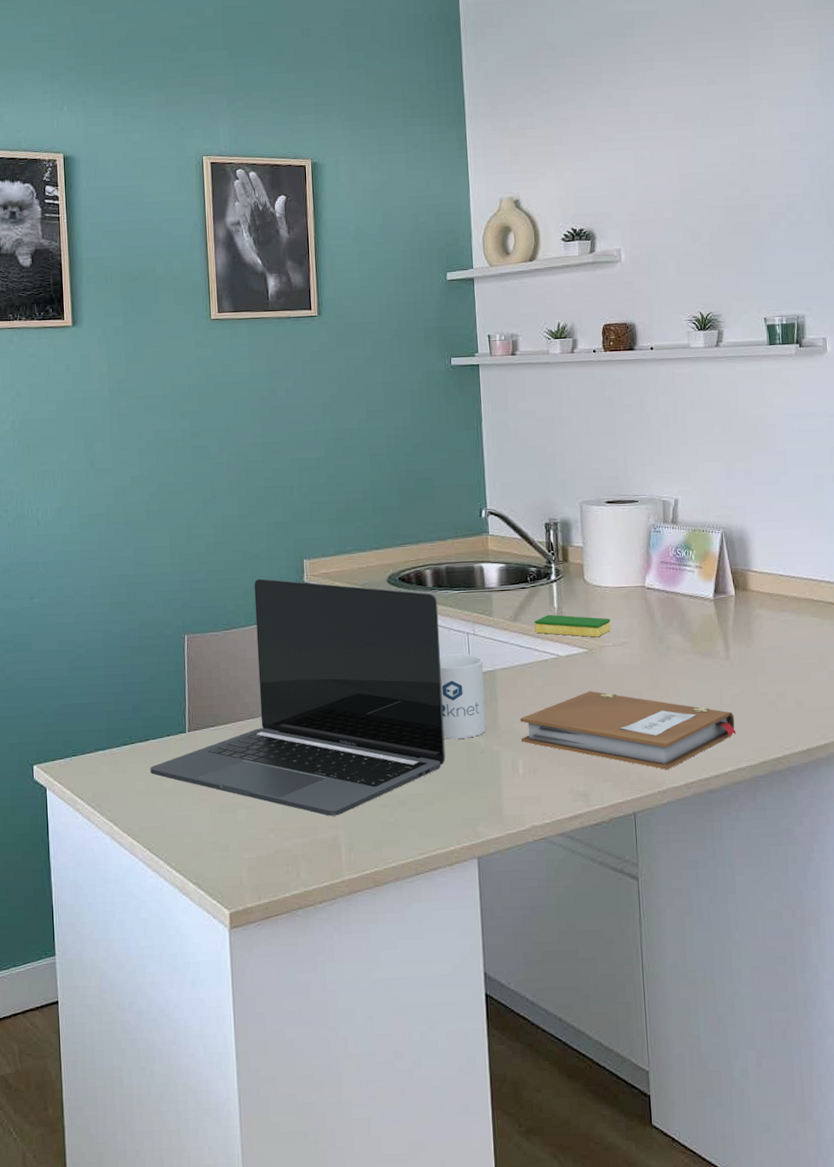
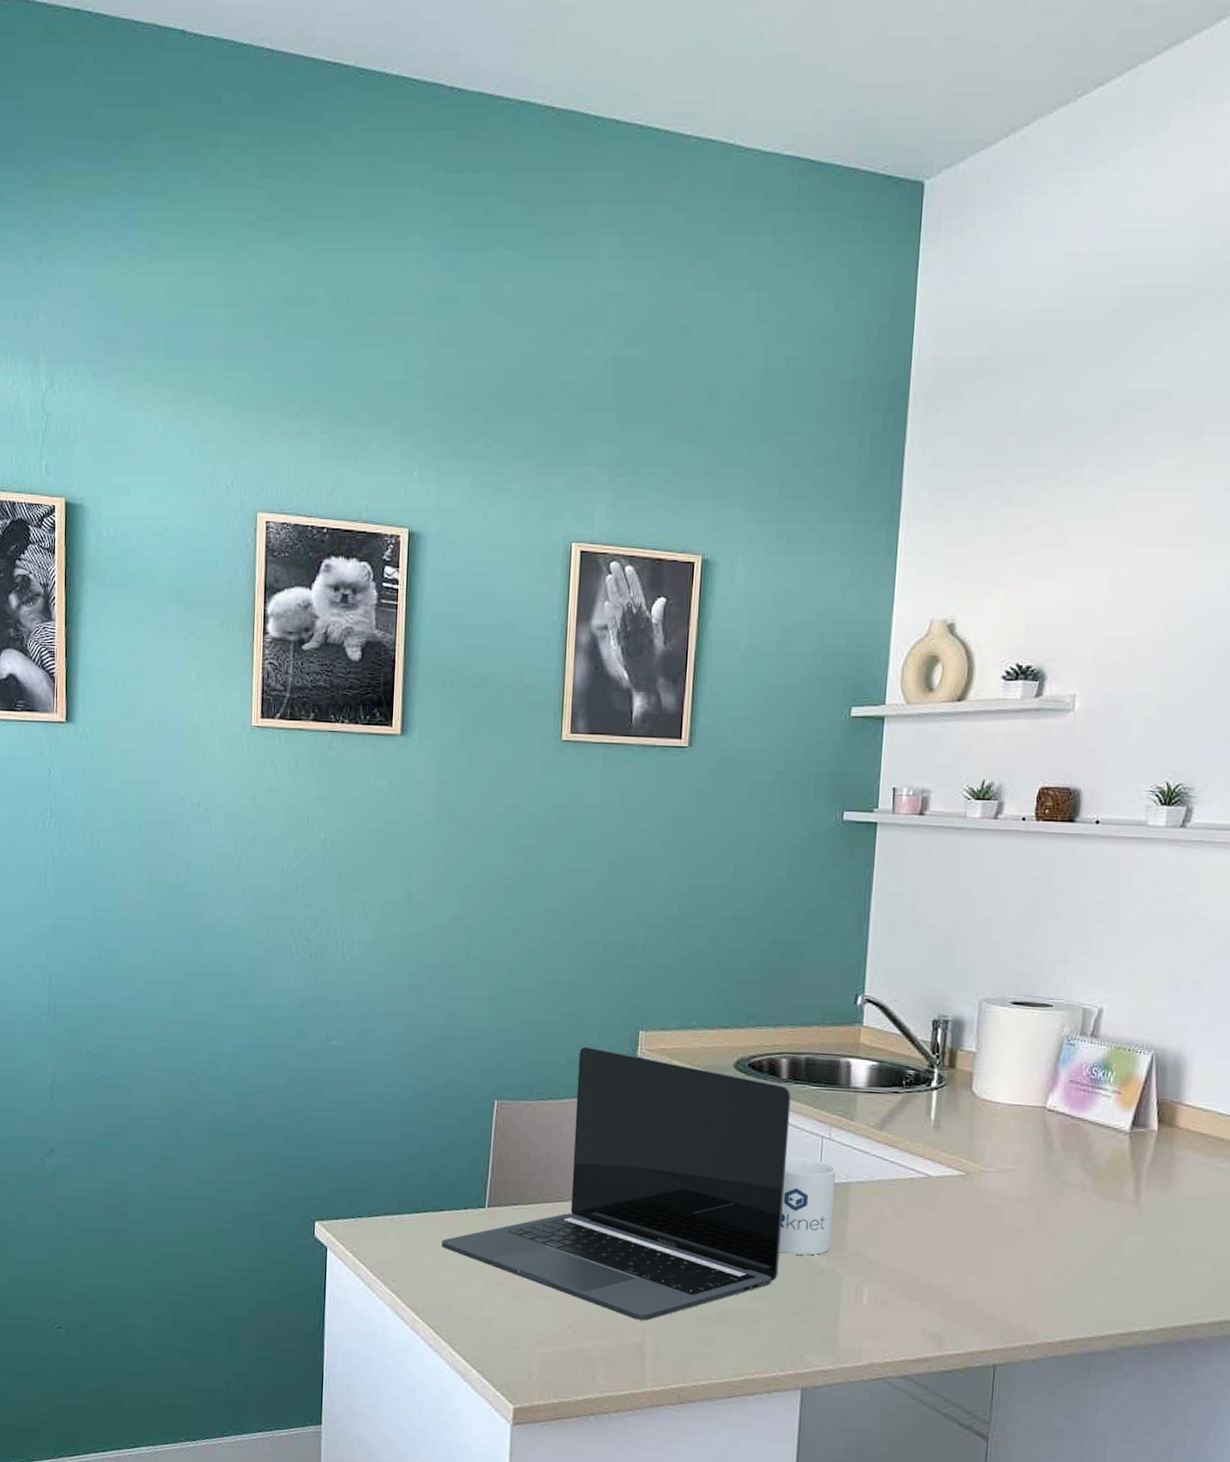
notebook: present [519,691,737,770] -> none [869,1220,1134,1323]
dish sponge: present [534,614,611,638] -> none [903,1126,998,1160]

